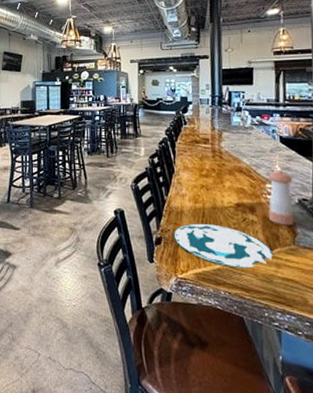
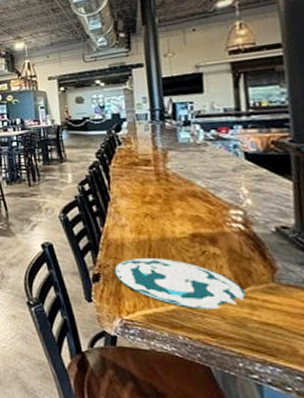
pepper shaker: present [268,170,294,226] -> none [232,192,272,259]

